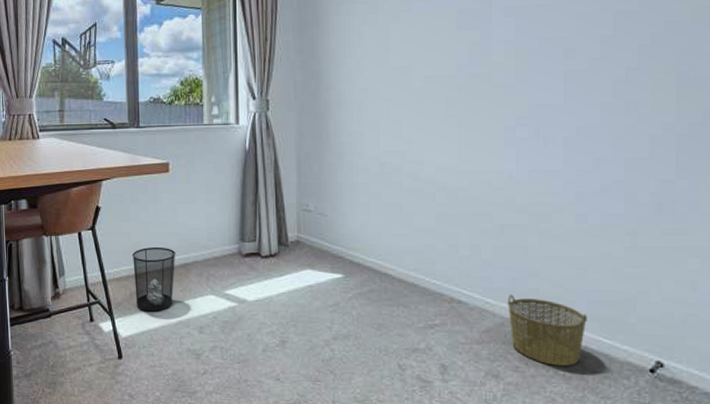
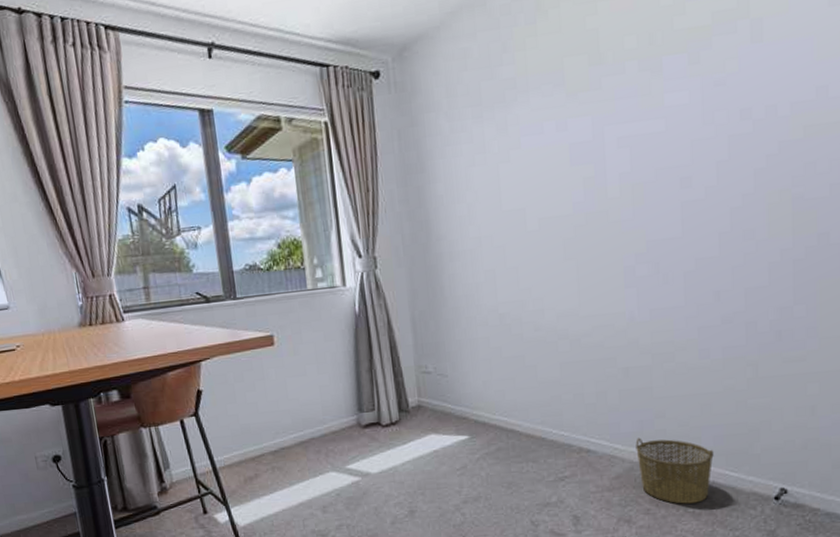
waste bin: present [133,246,176,312] -> none [243,426,292,497]

